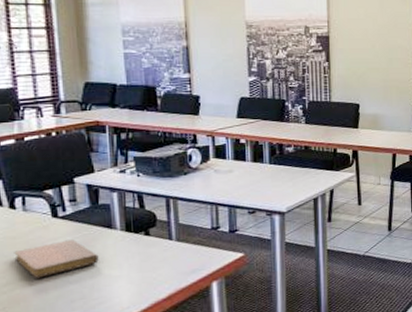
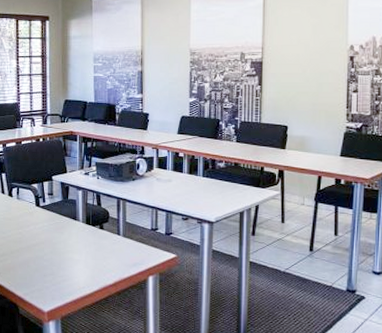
notebook: present [14,240,99,278] -> none [9,225,65,253]

